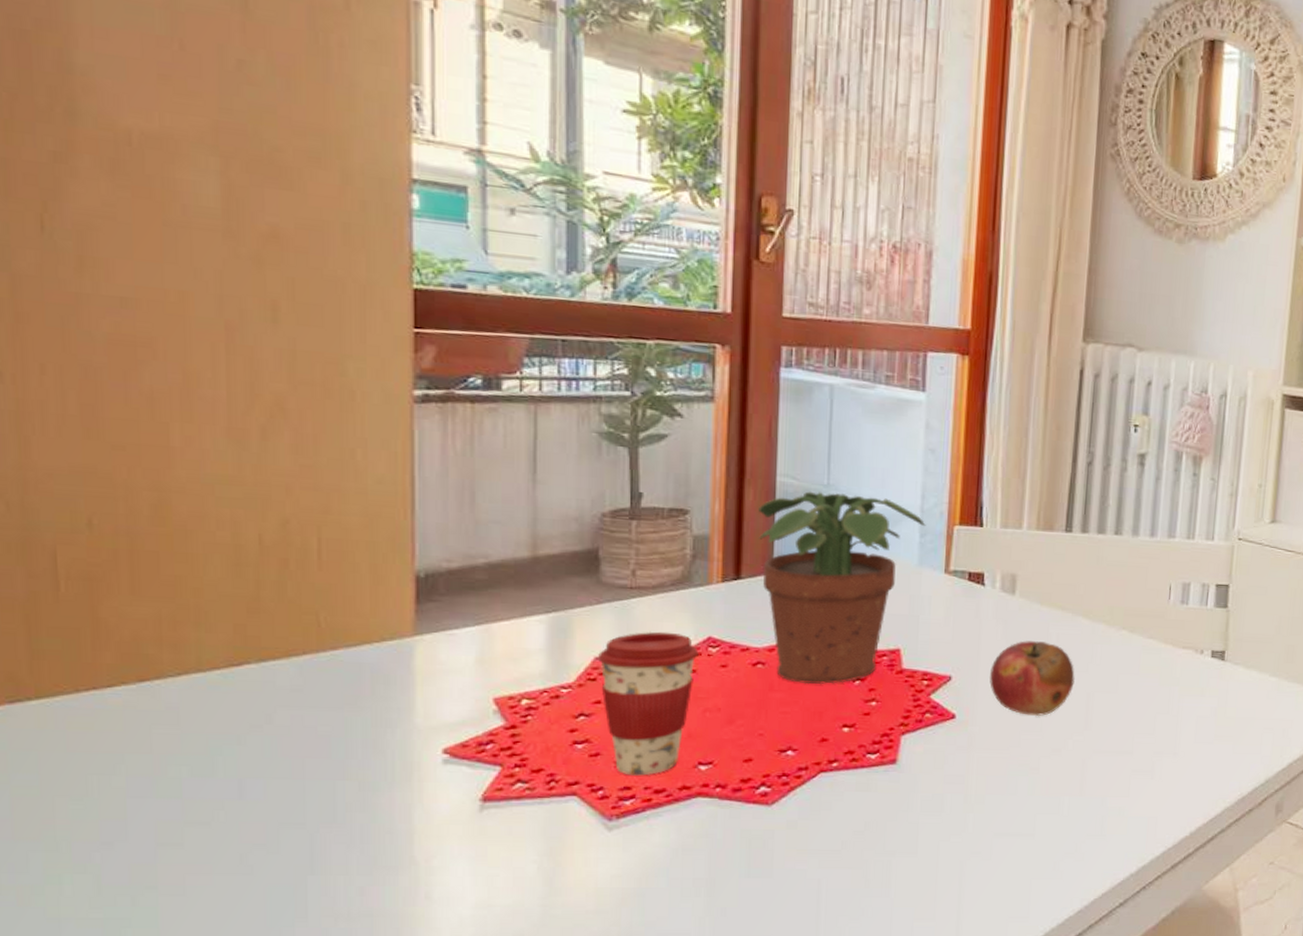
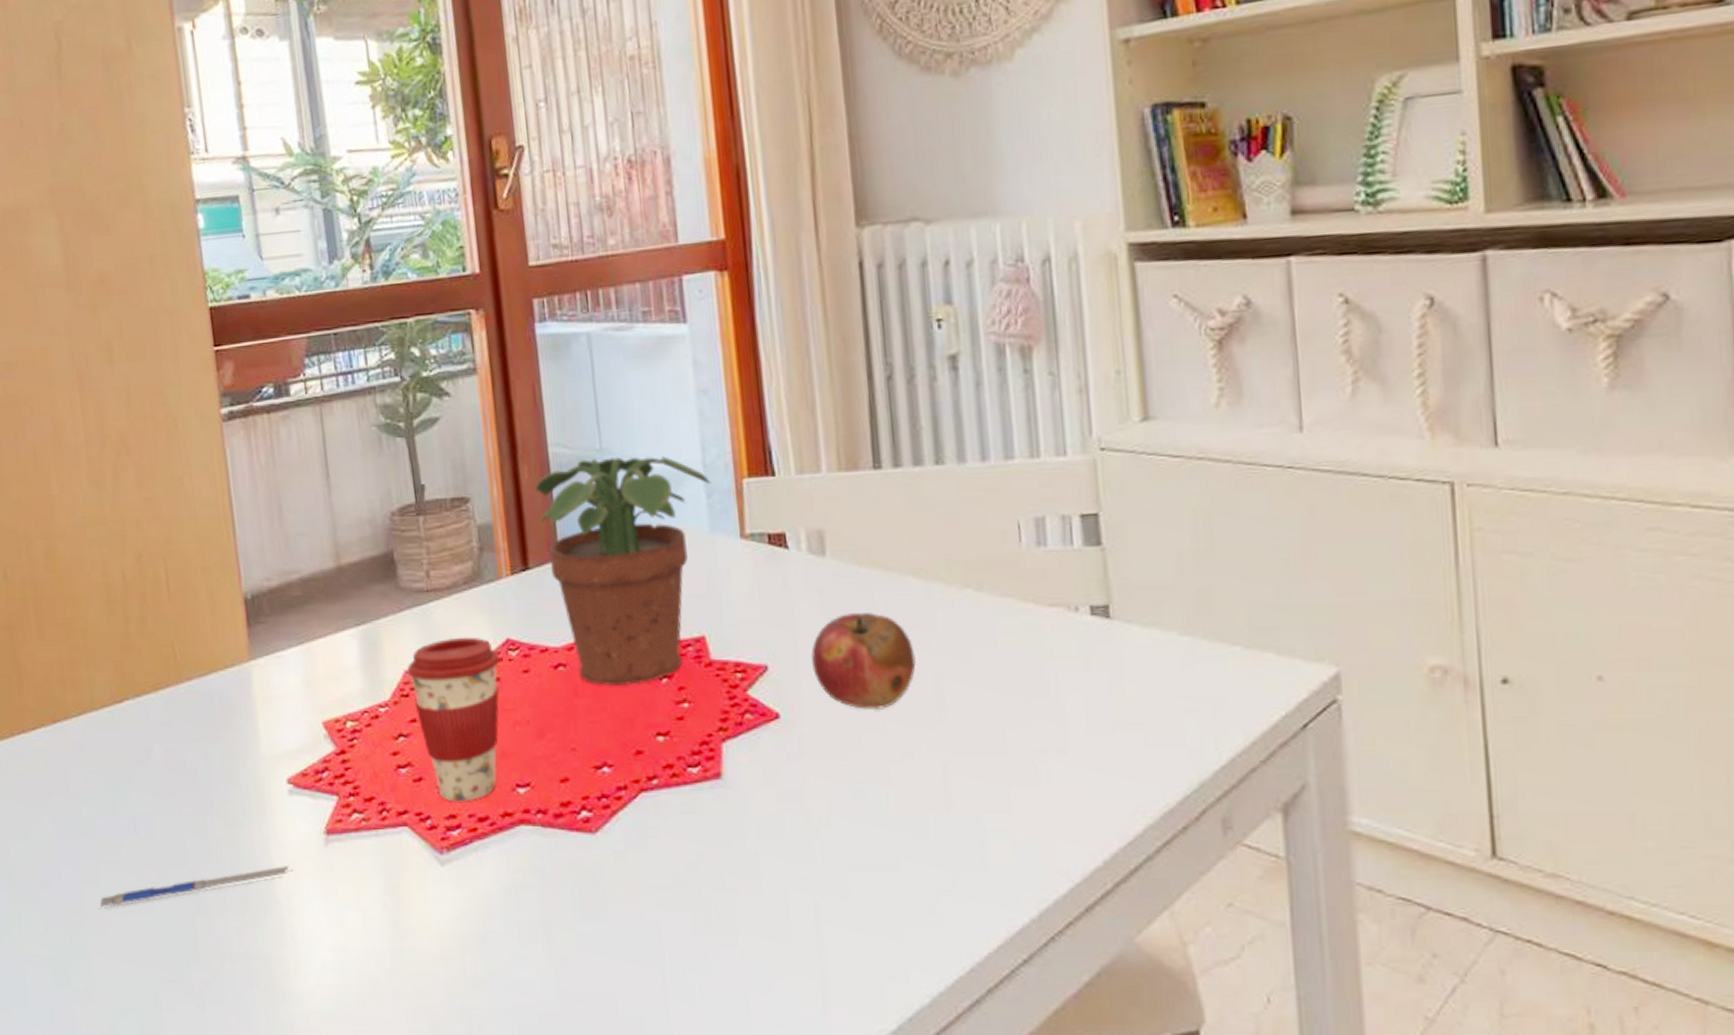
pen: none [178,828,438,871] -> present [99,864,294,909]

